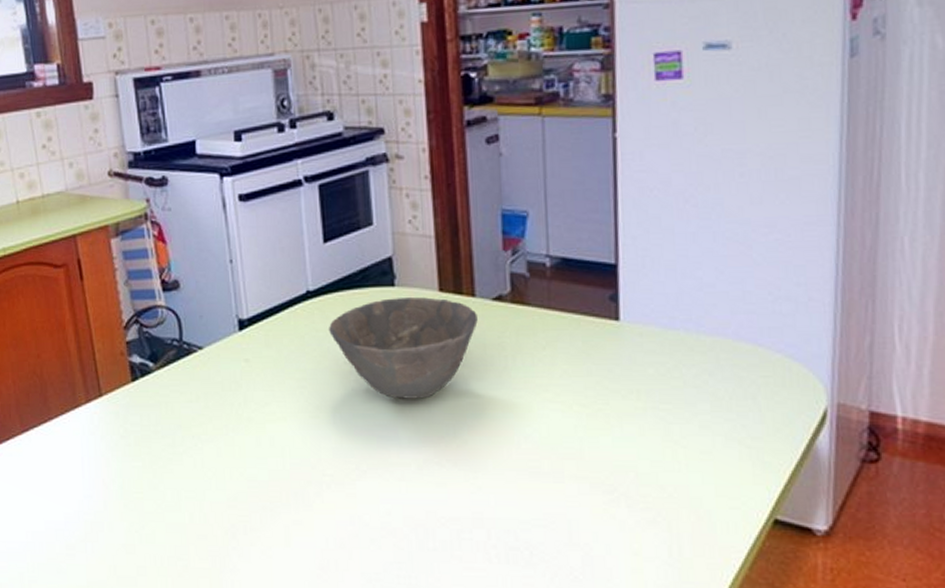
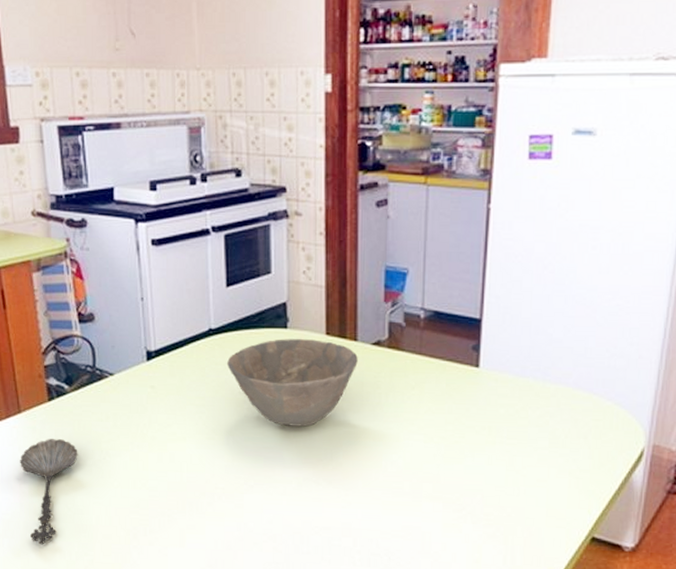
spoon: none [102,425,167,549] -> present [20,439,78,545]

